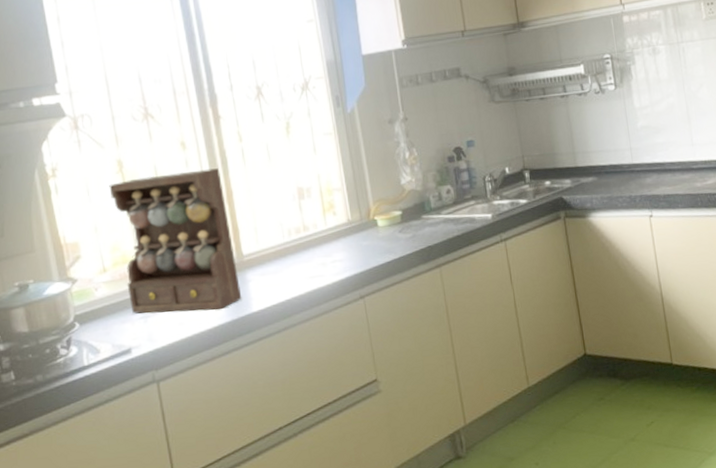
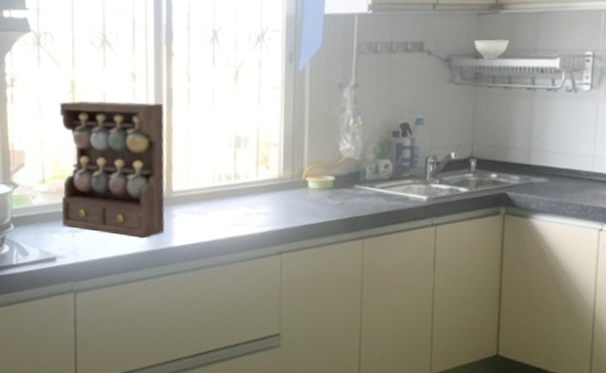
bowl: none [505,55,536,76] -> present [474,39,509,60]

